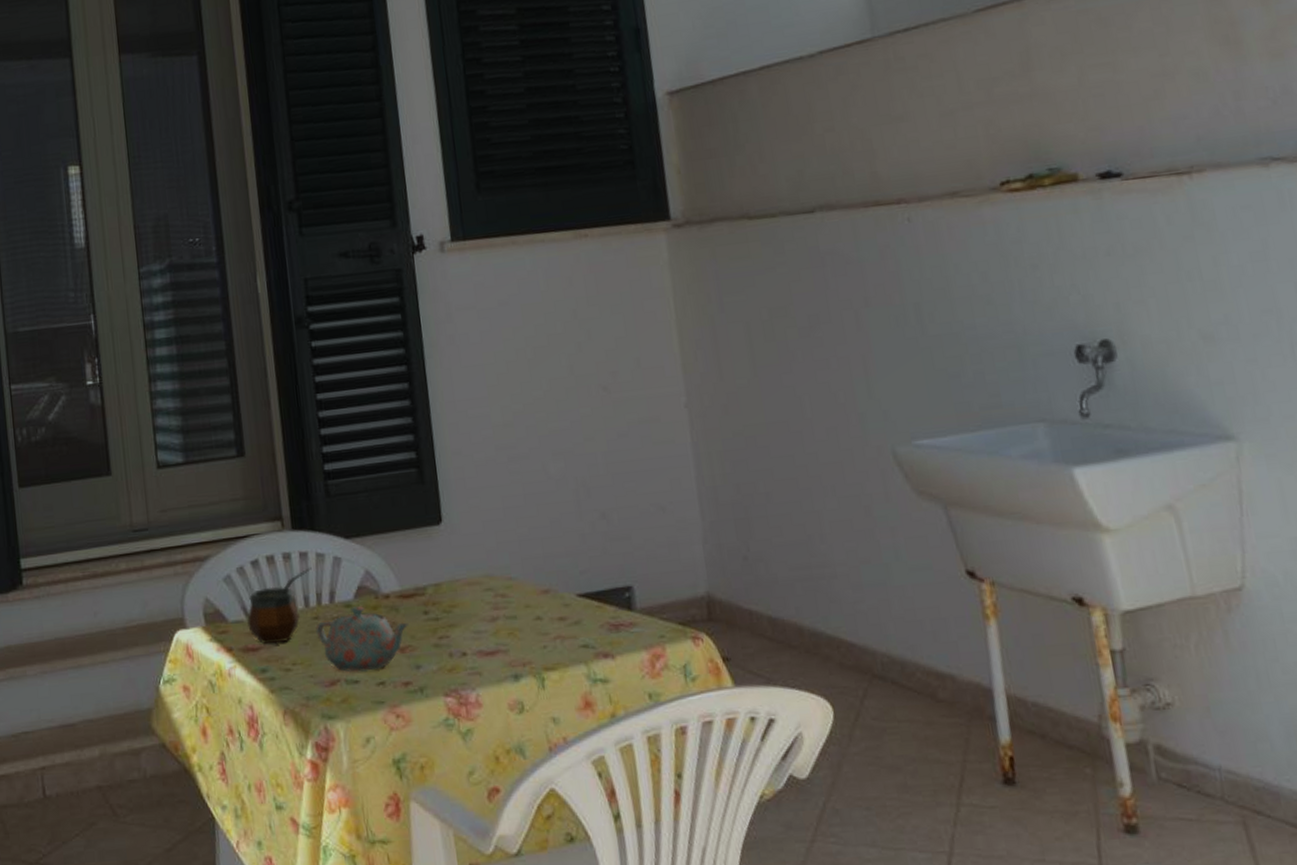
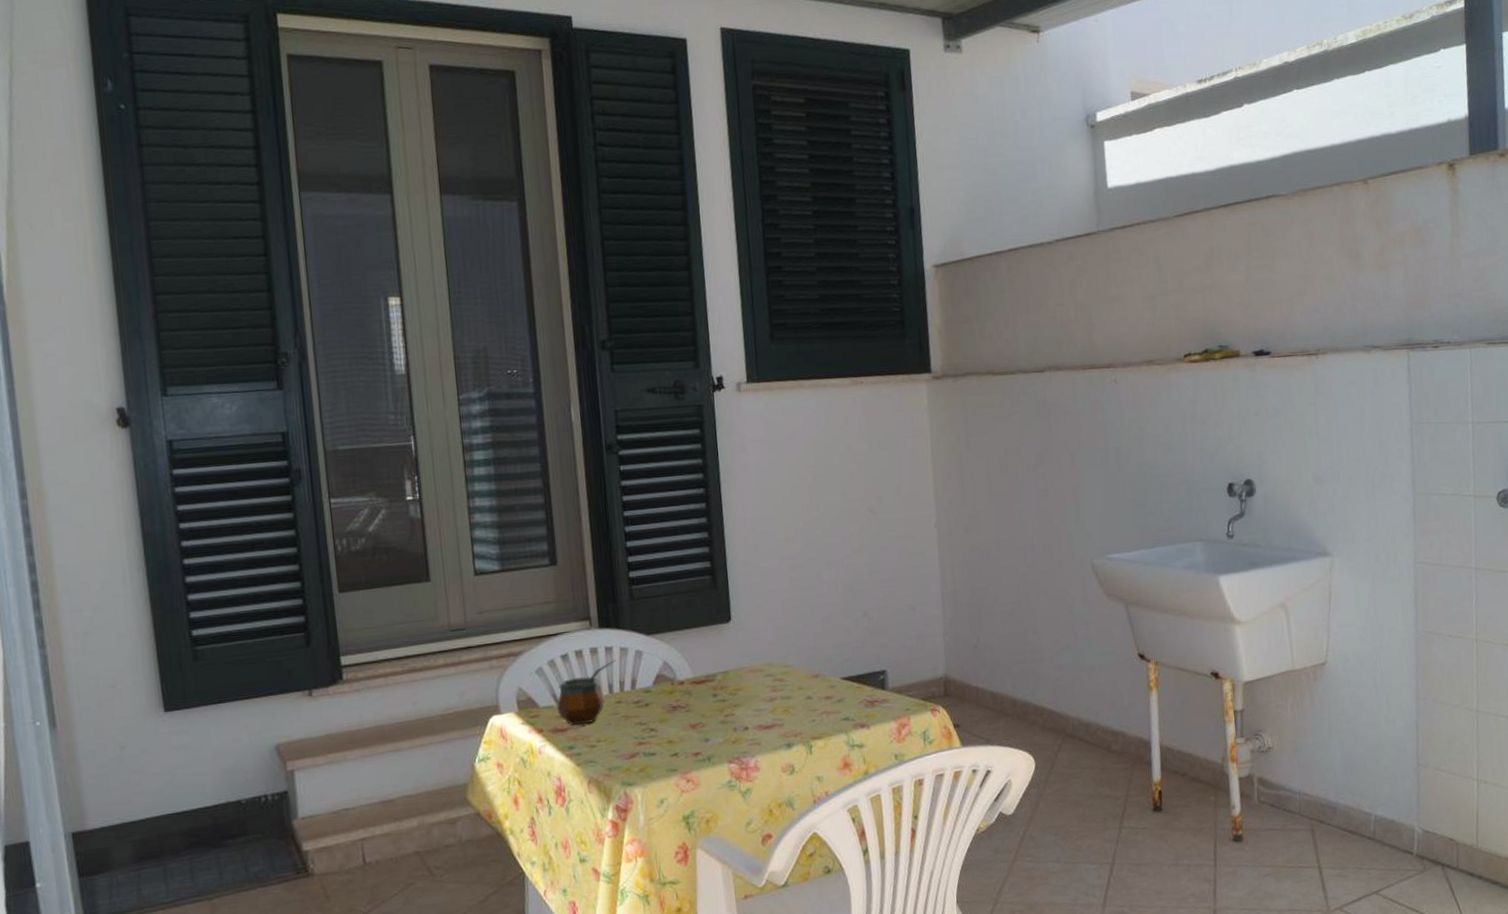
teapot: present [316,606,409,673] -> none [618,691,700,747]

